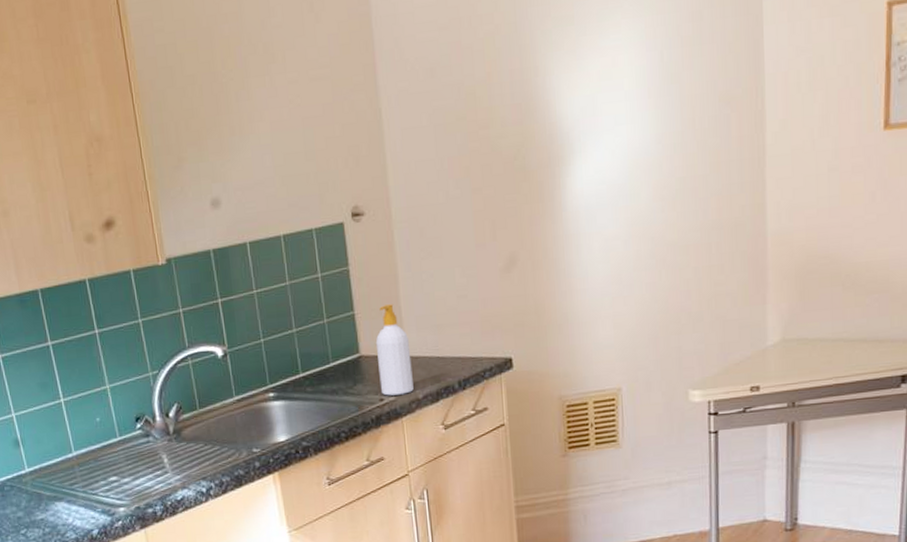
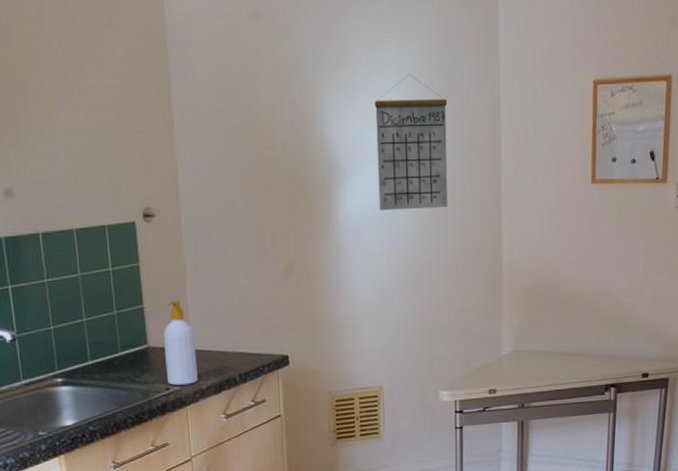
calendar: none [607,22,698,187] -> present [374,74,448,211]

